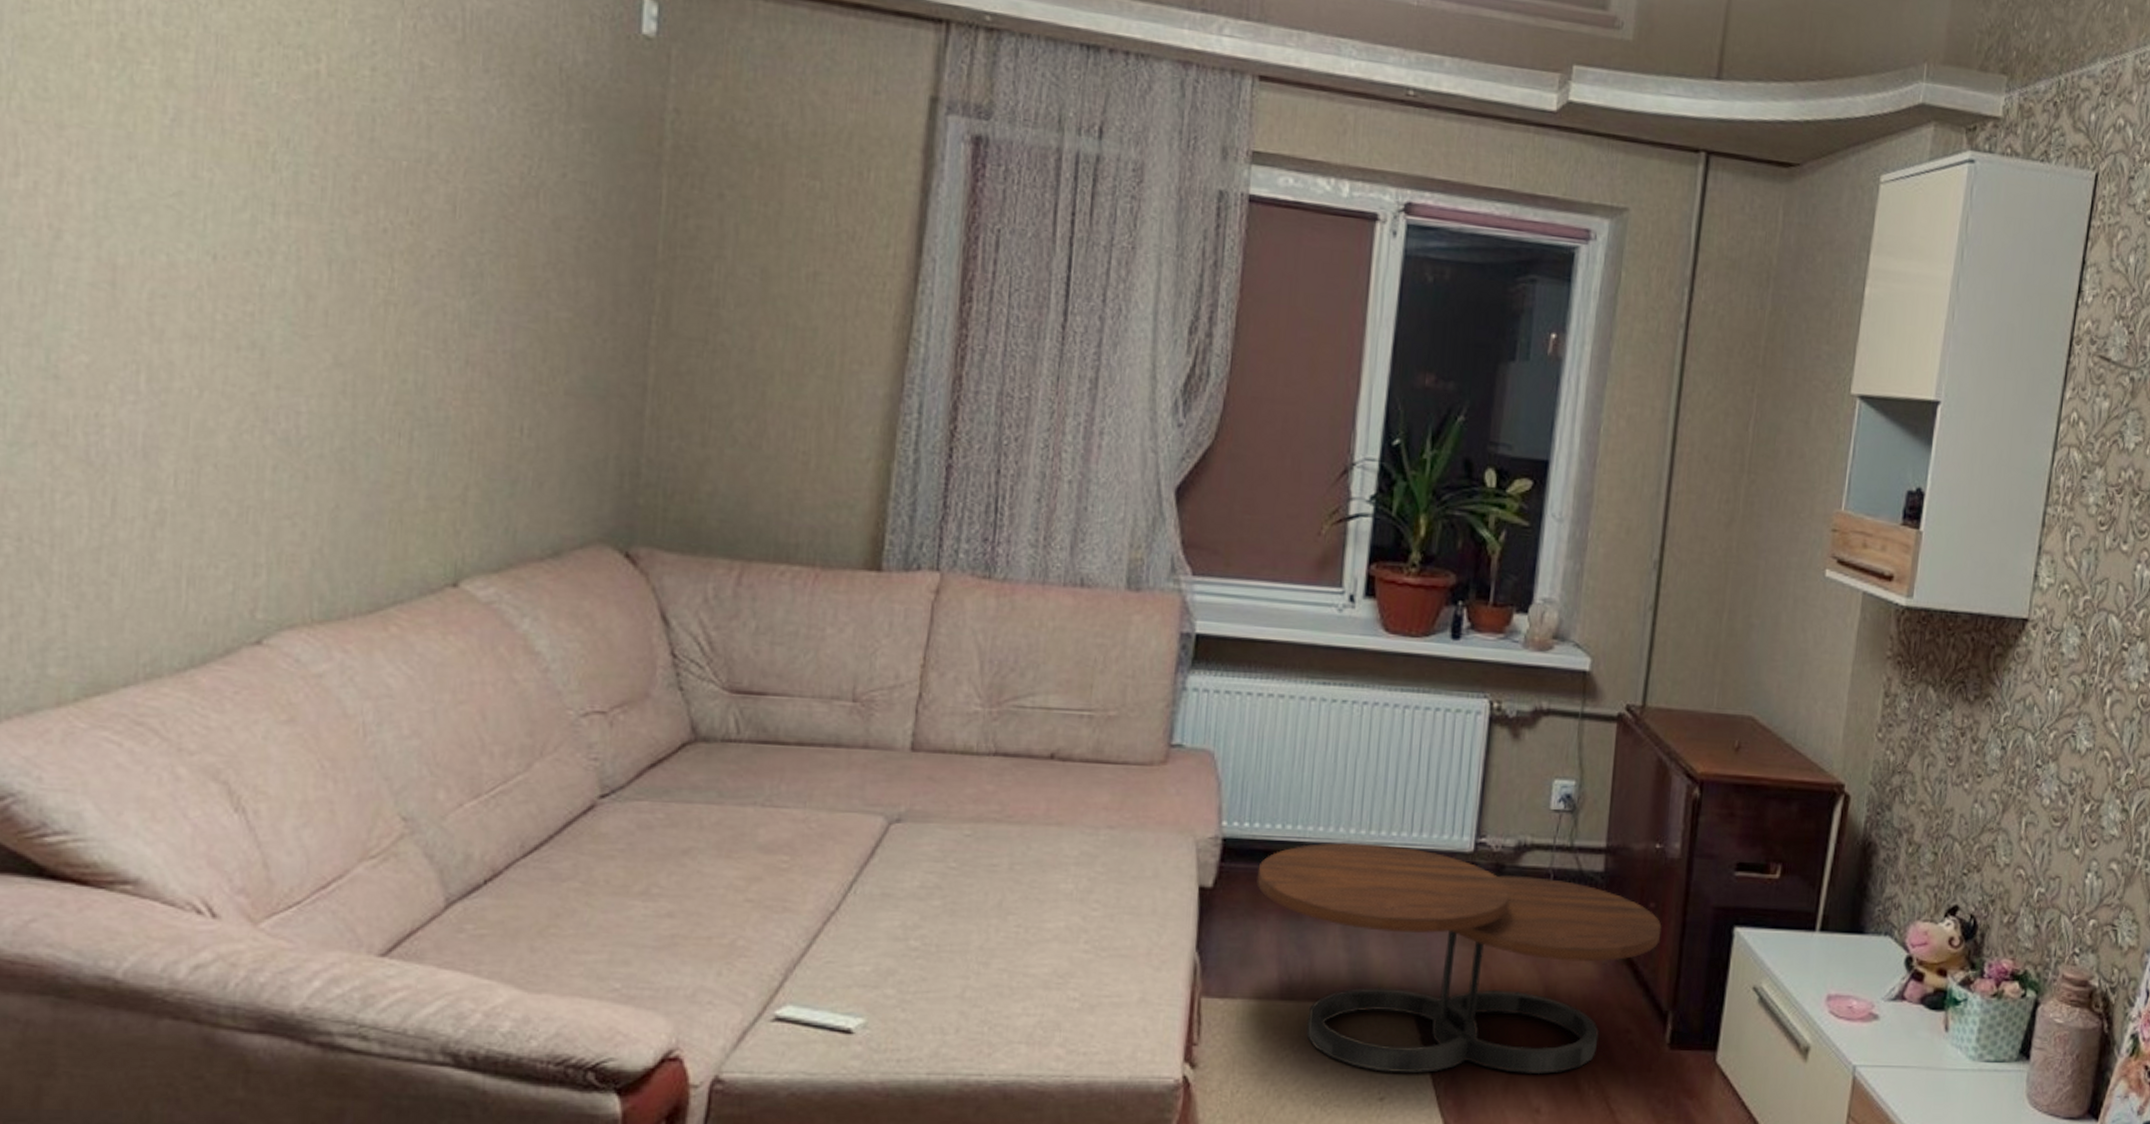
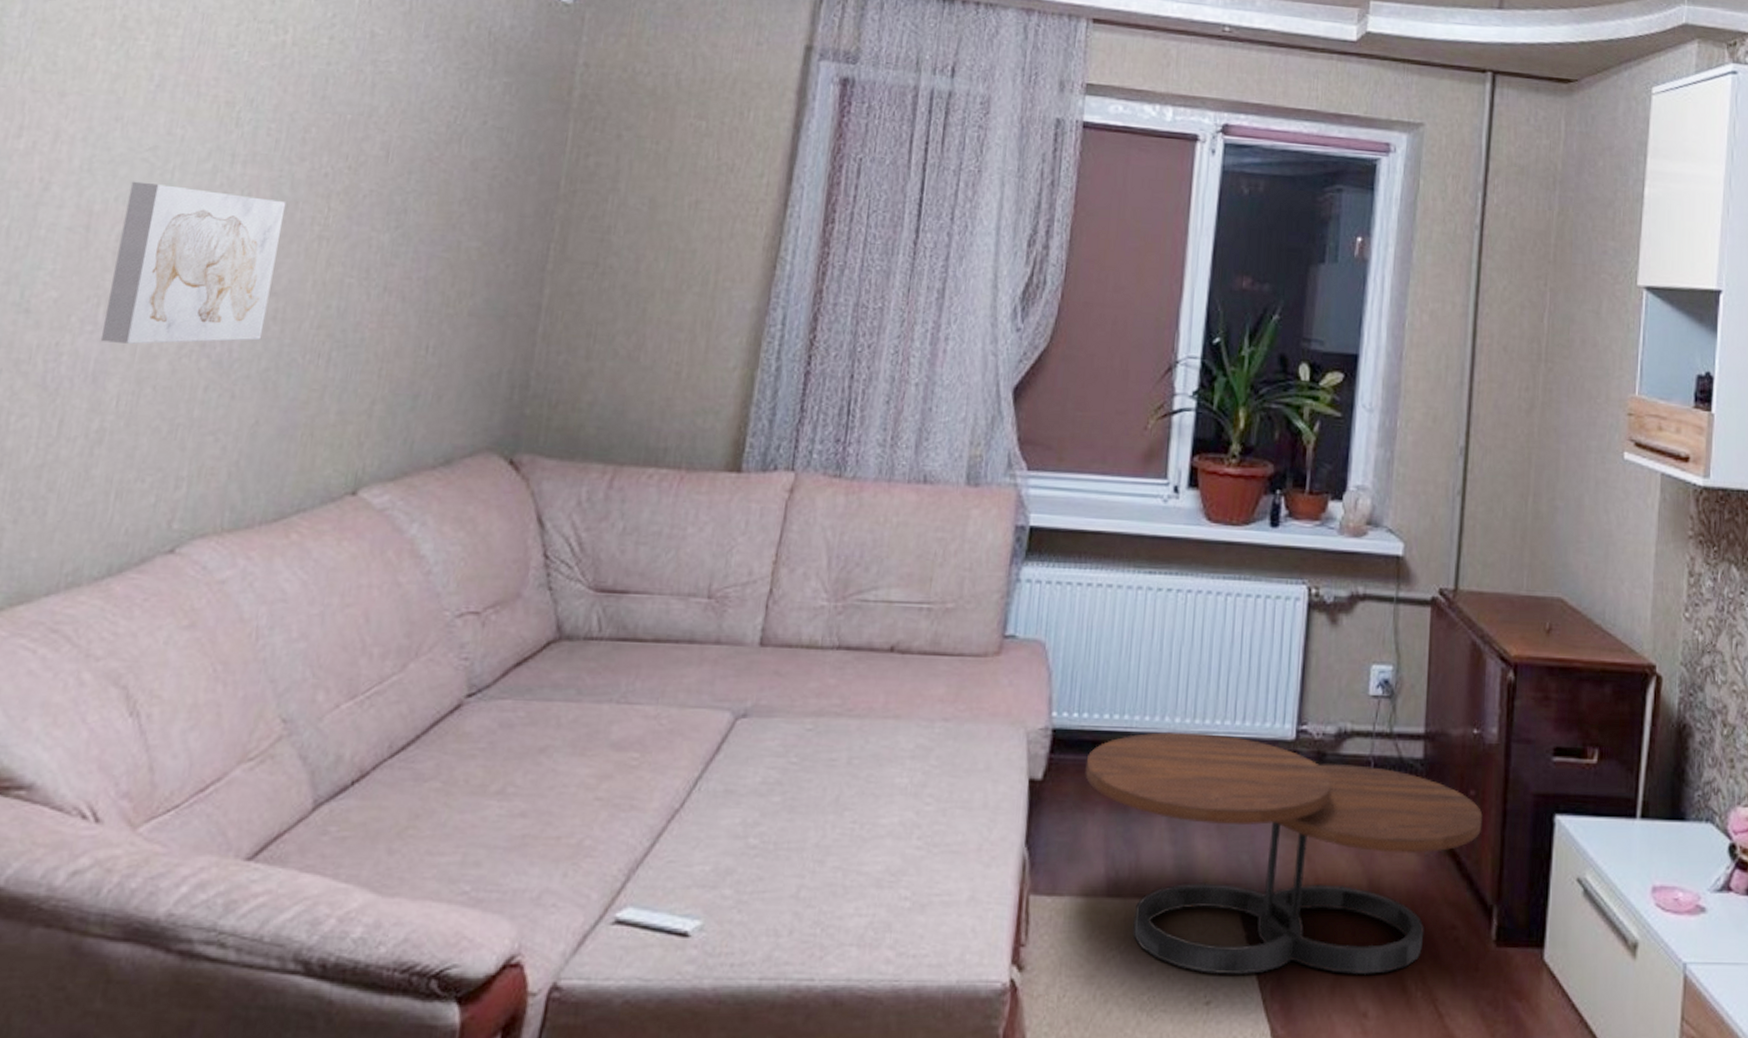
wall art: none [146,231,342,418] -> present [100,181,287,344]

